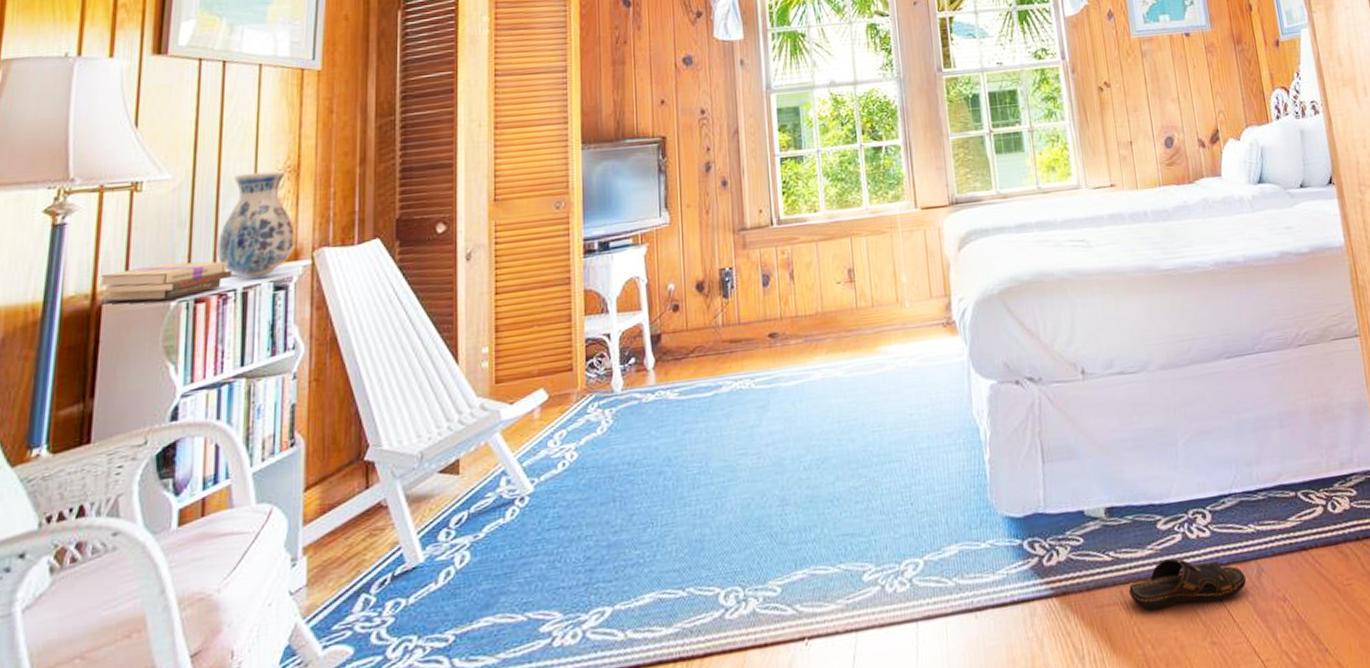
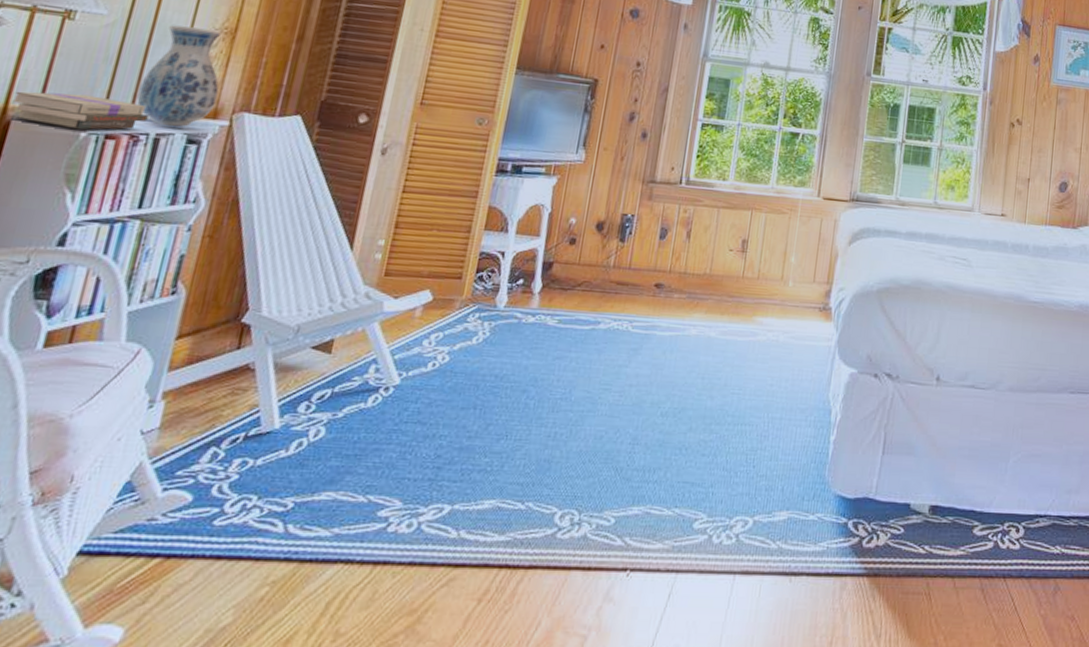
sandal: present [1129,558,1246,611] -> none [934,562,1042,609]

